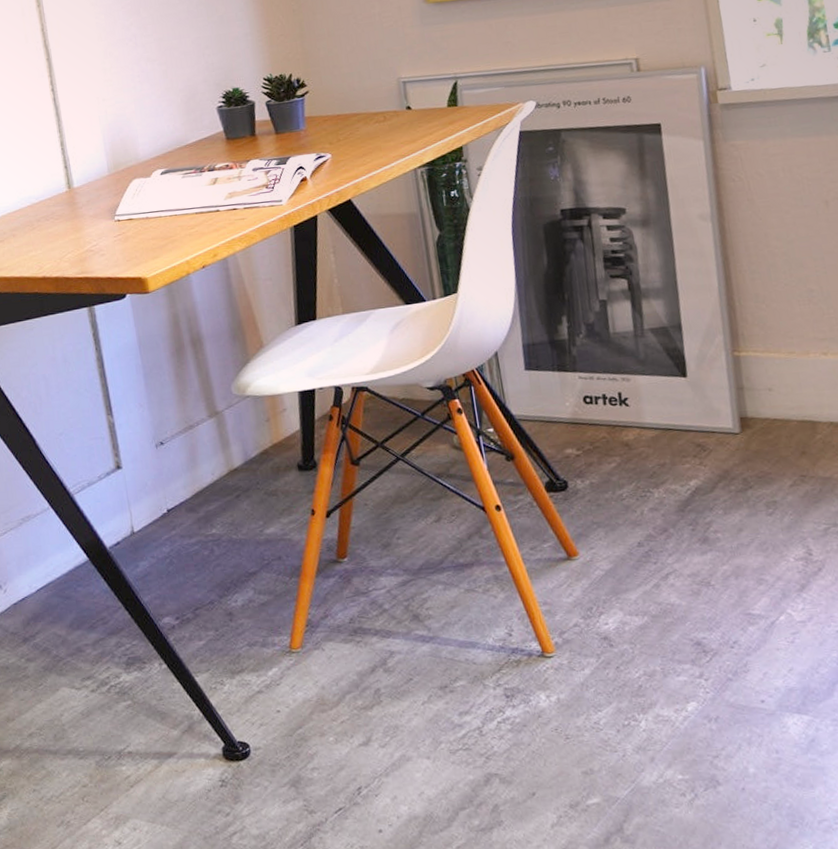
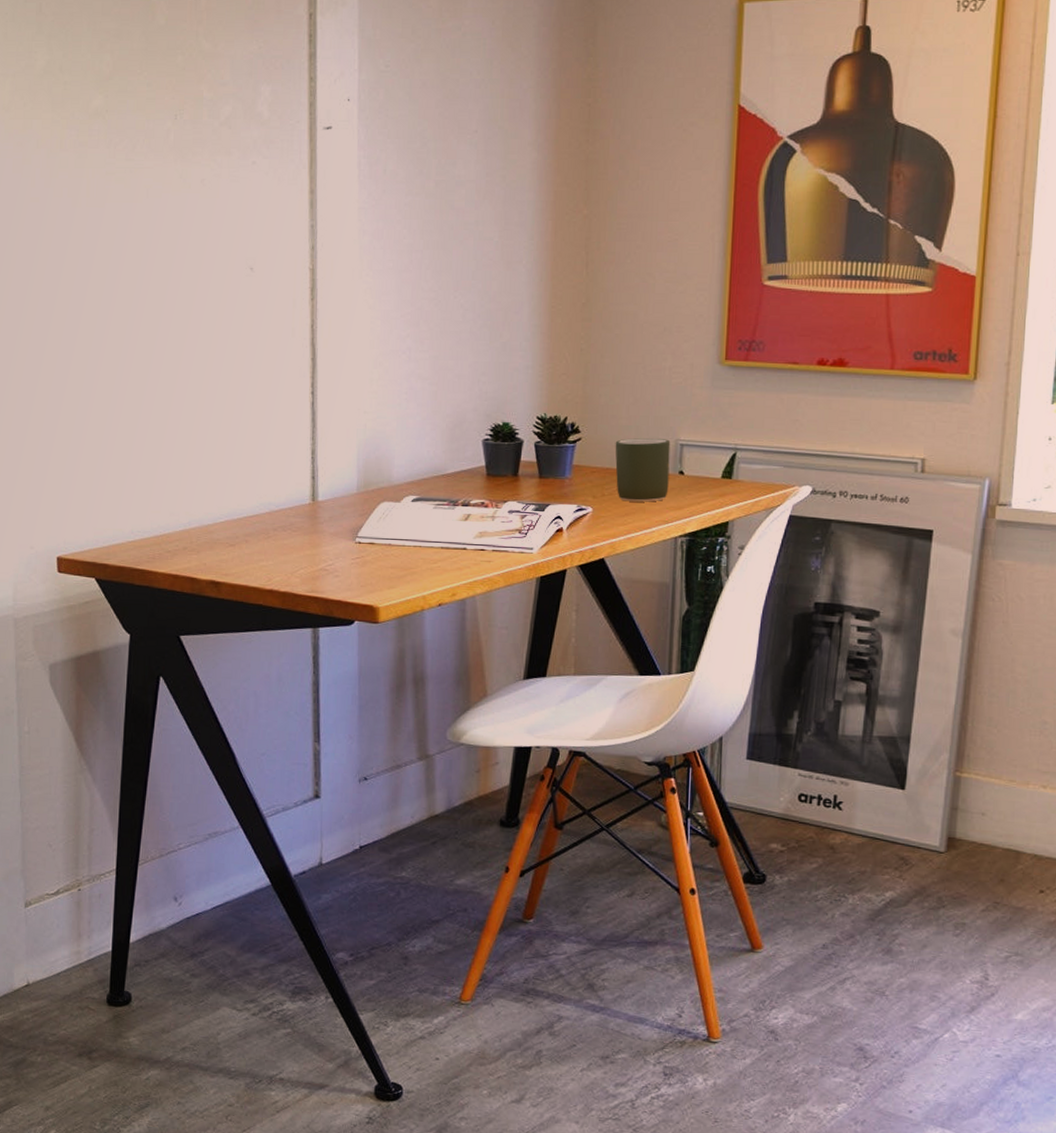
mug: none [341,79,400,143] -> present [615,438,671,502]

